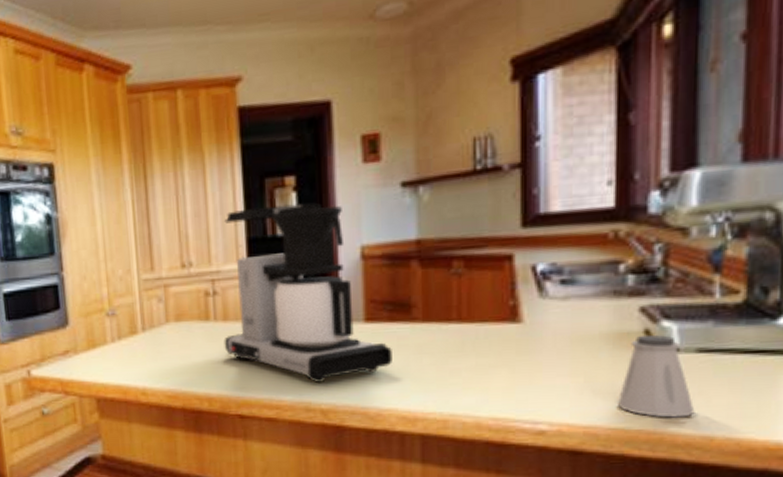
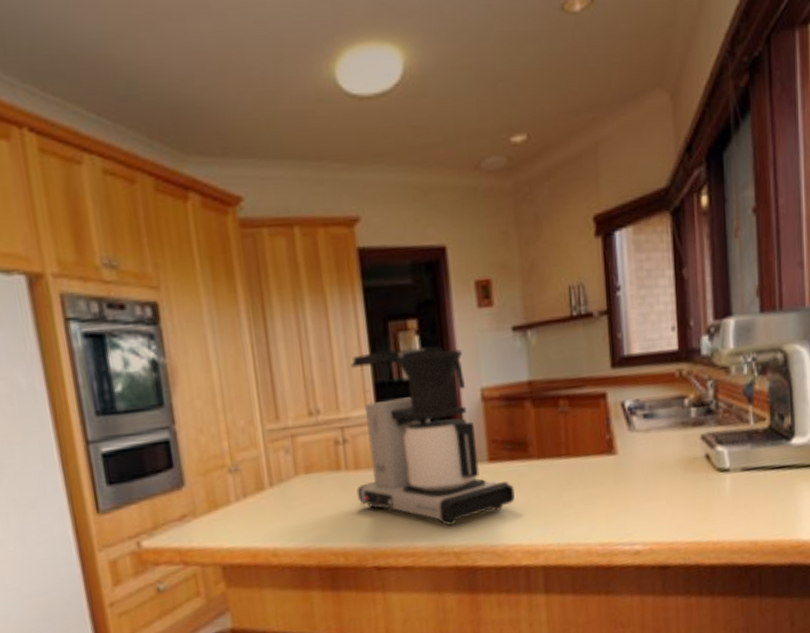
saltshaker: present [616,334,695,418] -> none [690,458,744,529]

